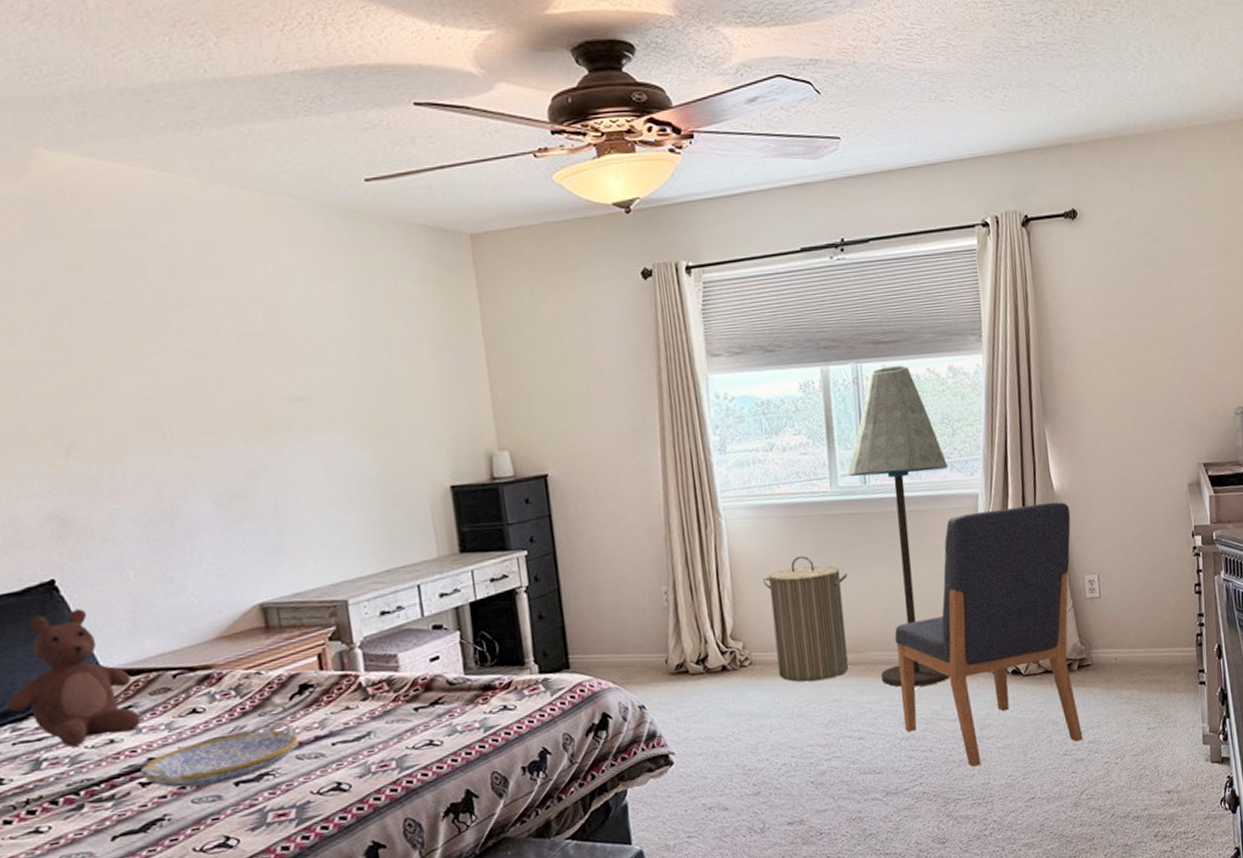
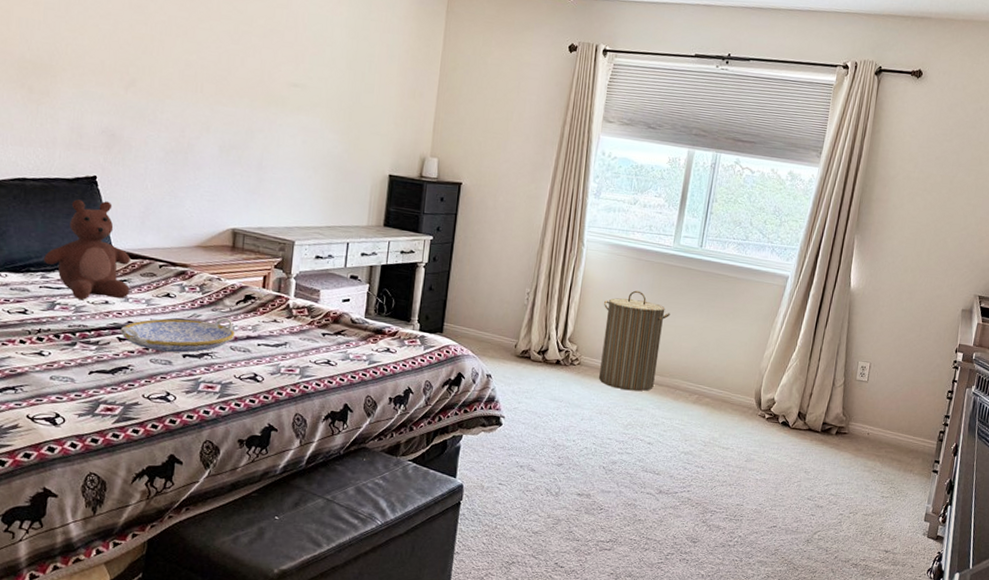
floor lamp: present [848,365,950,687] -> none [677,160,770,417]
chair: present [894,502,1083,767] -> none [686,289,860,492]

